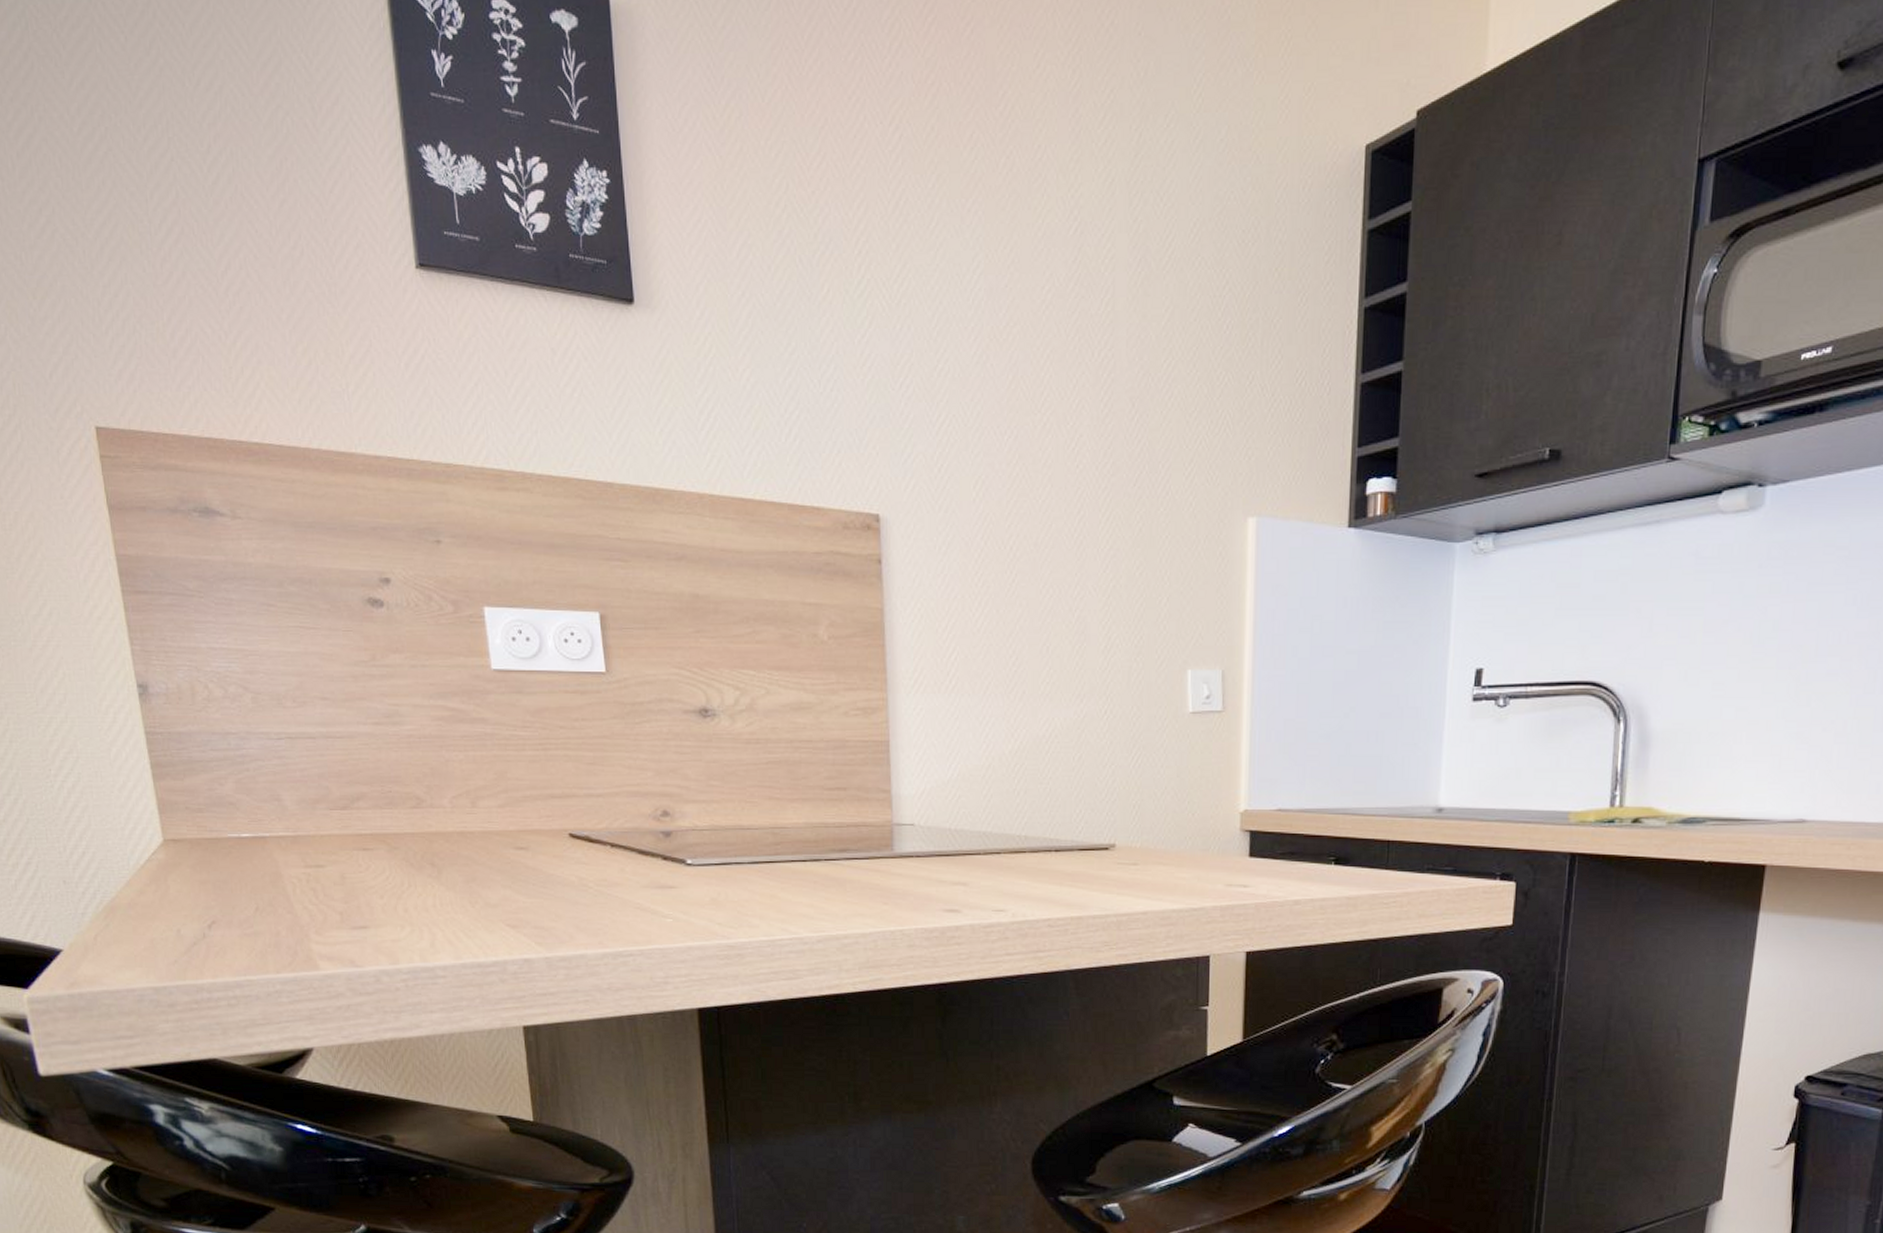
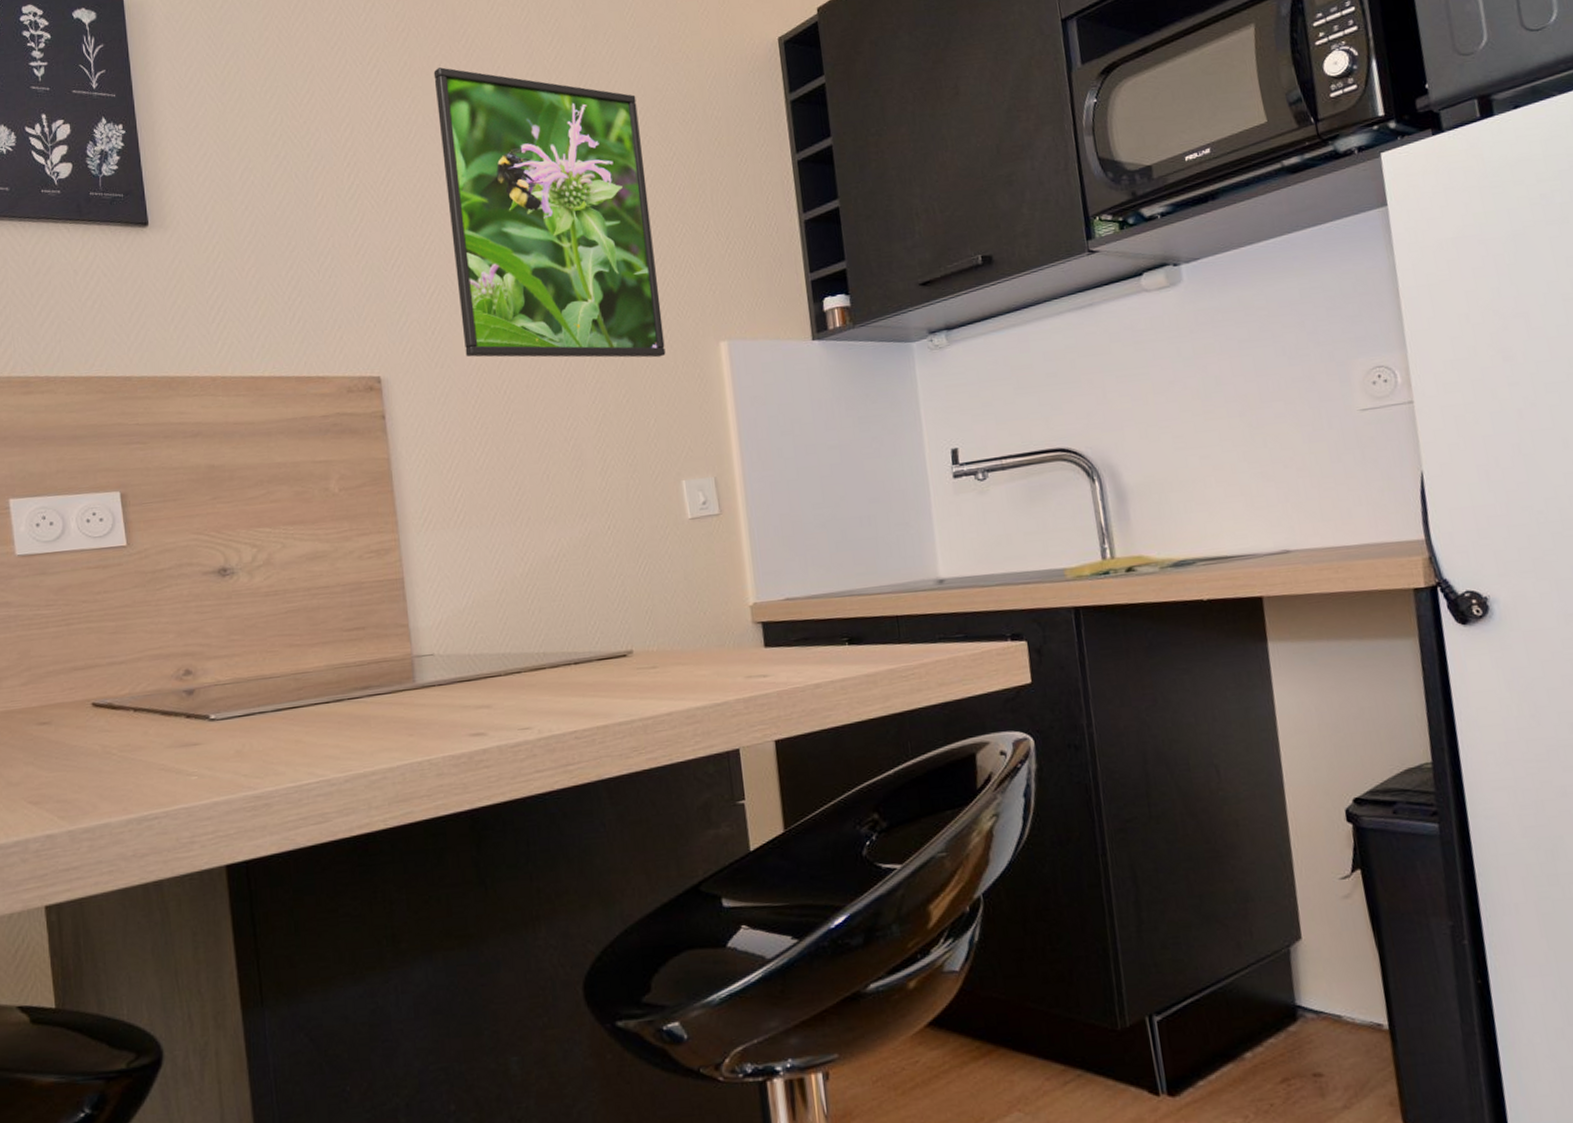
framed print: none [964,139,1192,528] -> present [433,67,666,358]

